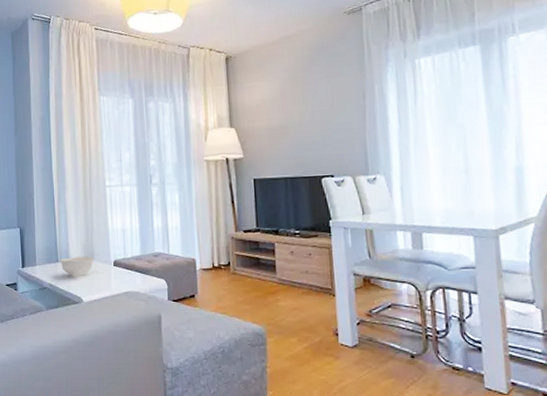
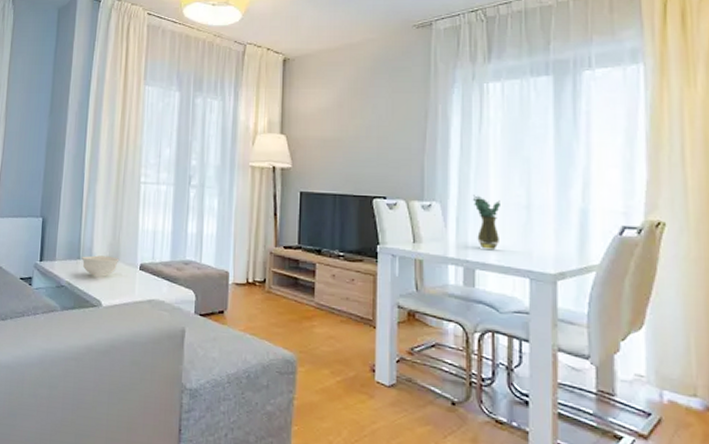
vase: none [414,164,442,213] -> present [472,195,500,249]

